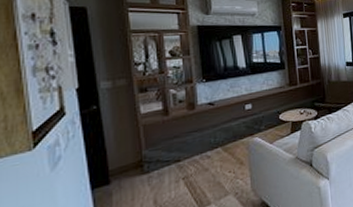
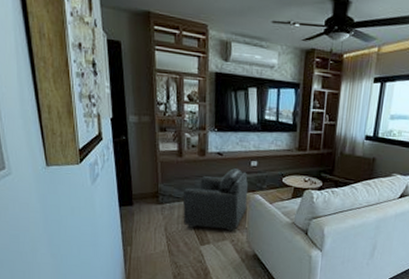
armchair: none [173,115,248,192] -> present [182,168,248,231]

